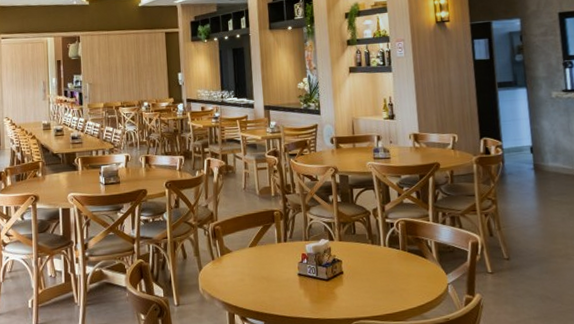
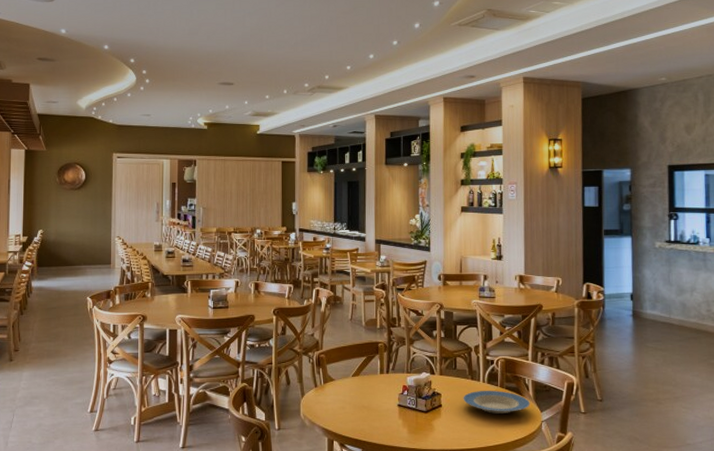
plate: none [364,254,435,278] -> present [463,391,530,414]

